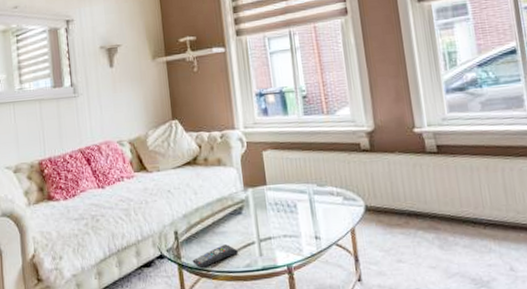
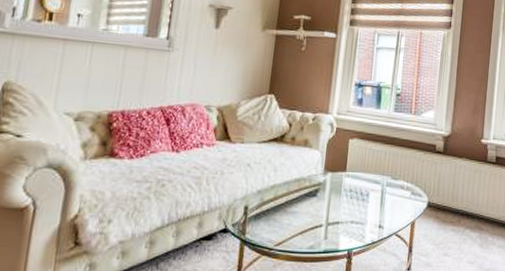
remote control: present [192,244,238,269] -> none [256,224,304,247]

